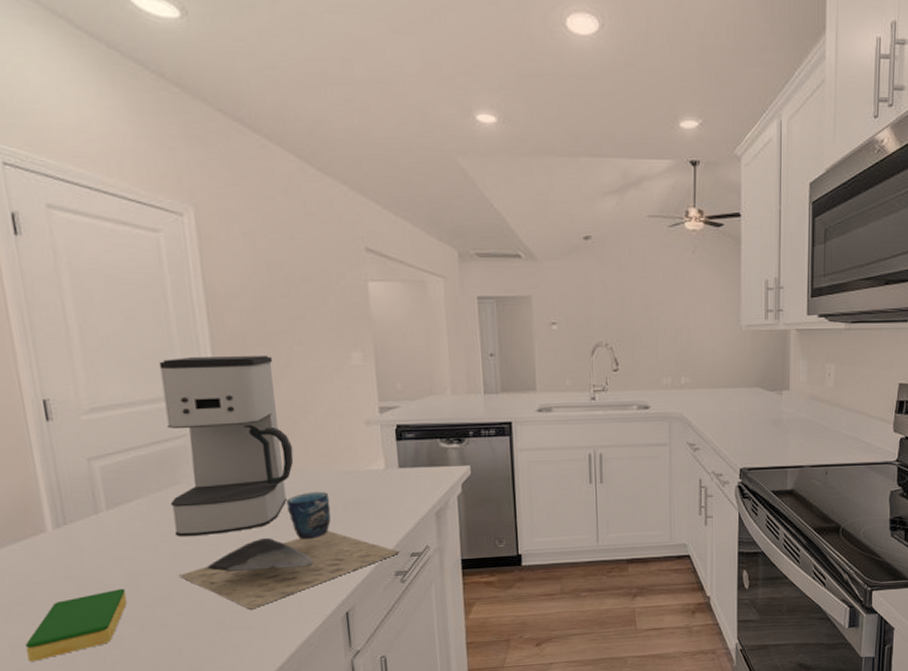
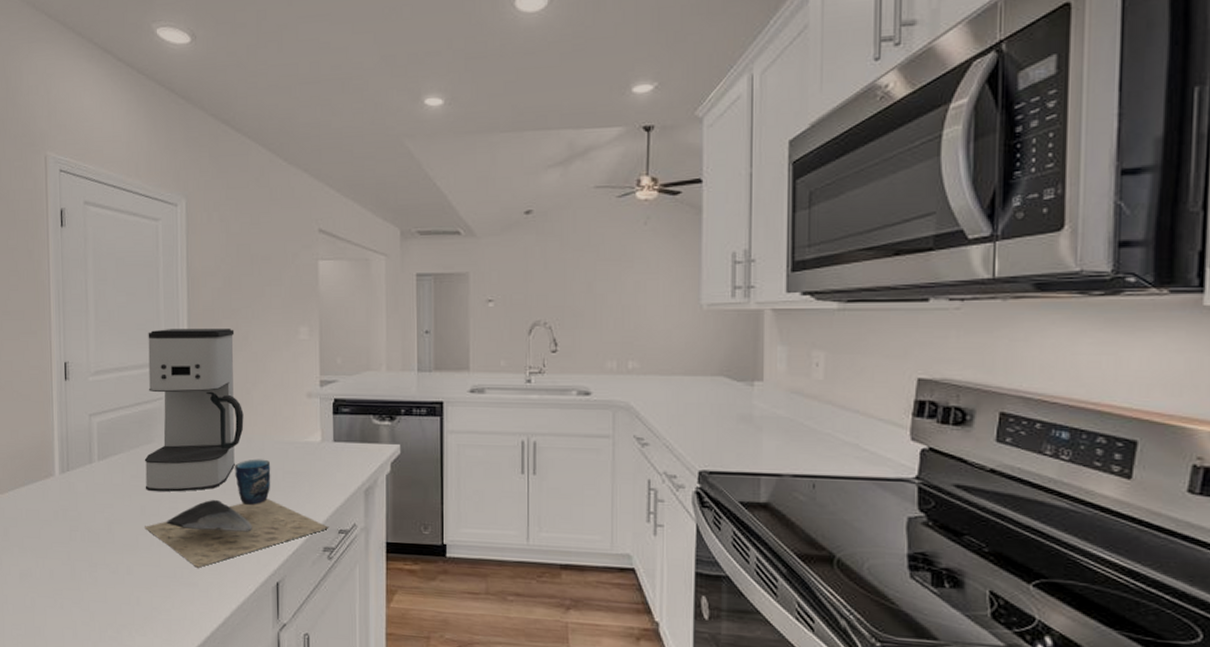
dish sponge: present [25,588,128,662] -> none [30,533,104,590]

